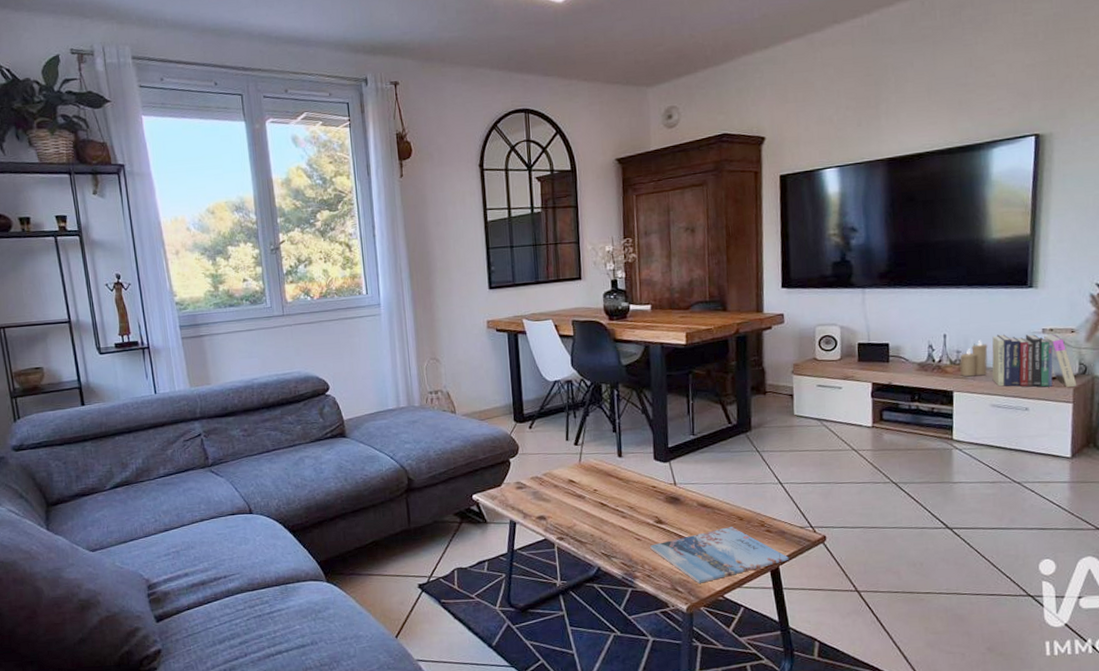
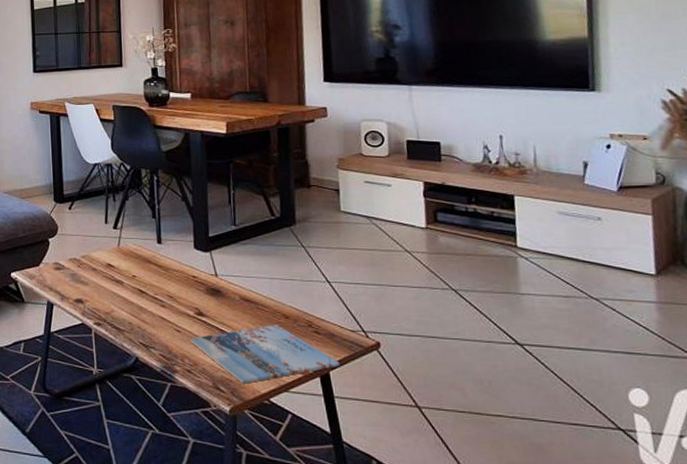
candle: present [959,339,988,377] -> none [519,142,551,181]
books: present [992,334,1077,388] -> none [554,138,656,199]

